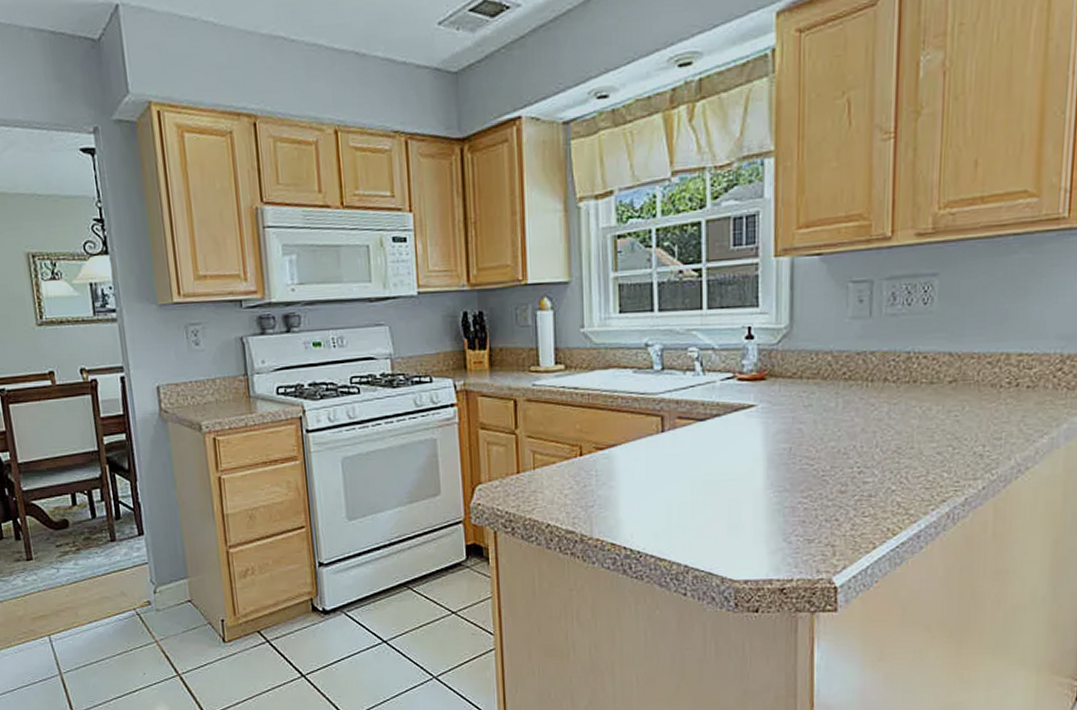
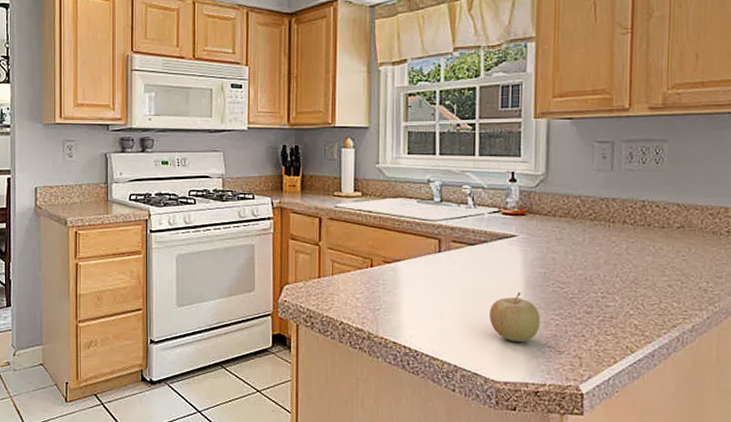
fruit: none [725,473,786,533] -> present [489,291,541,343]

